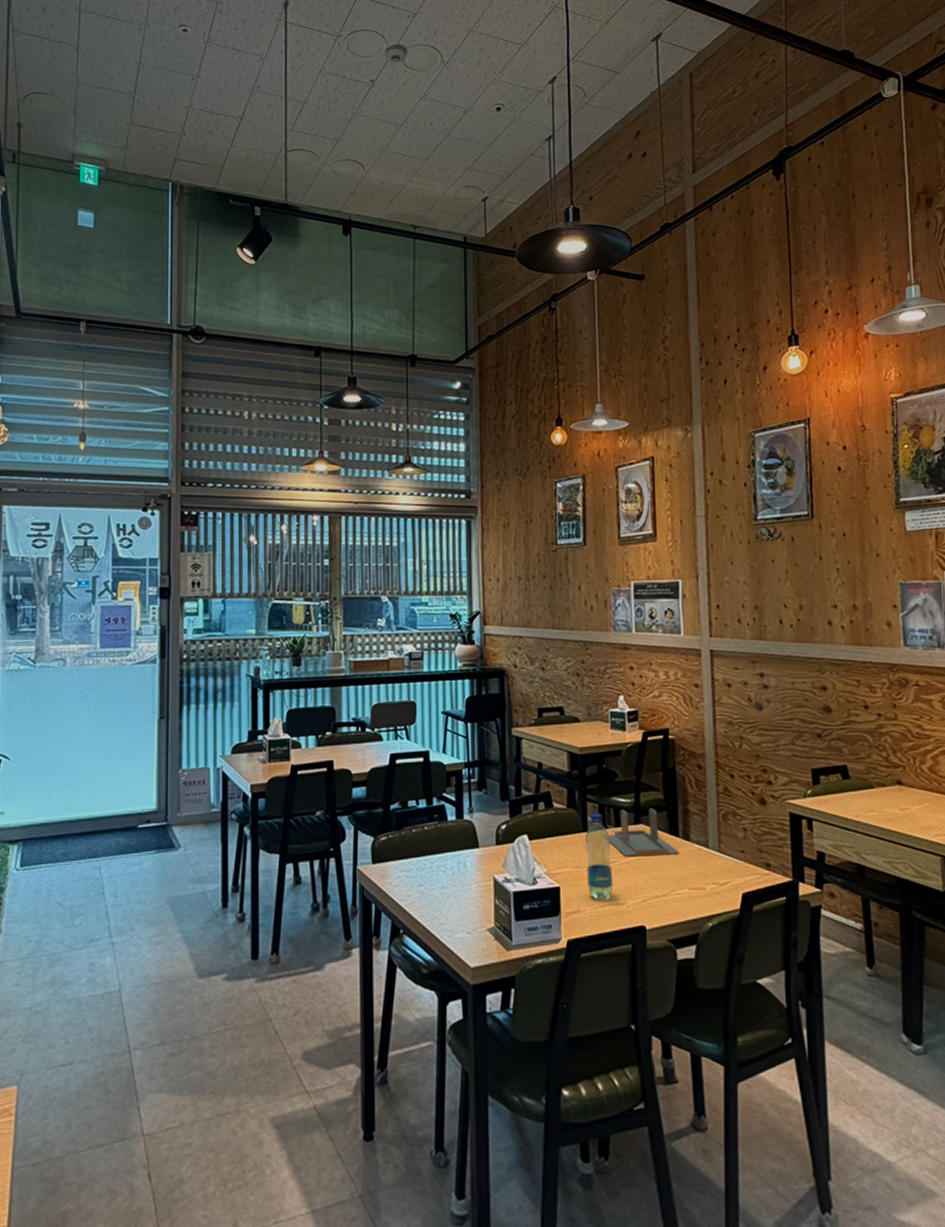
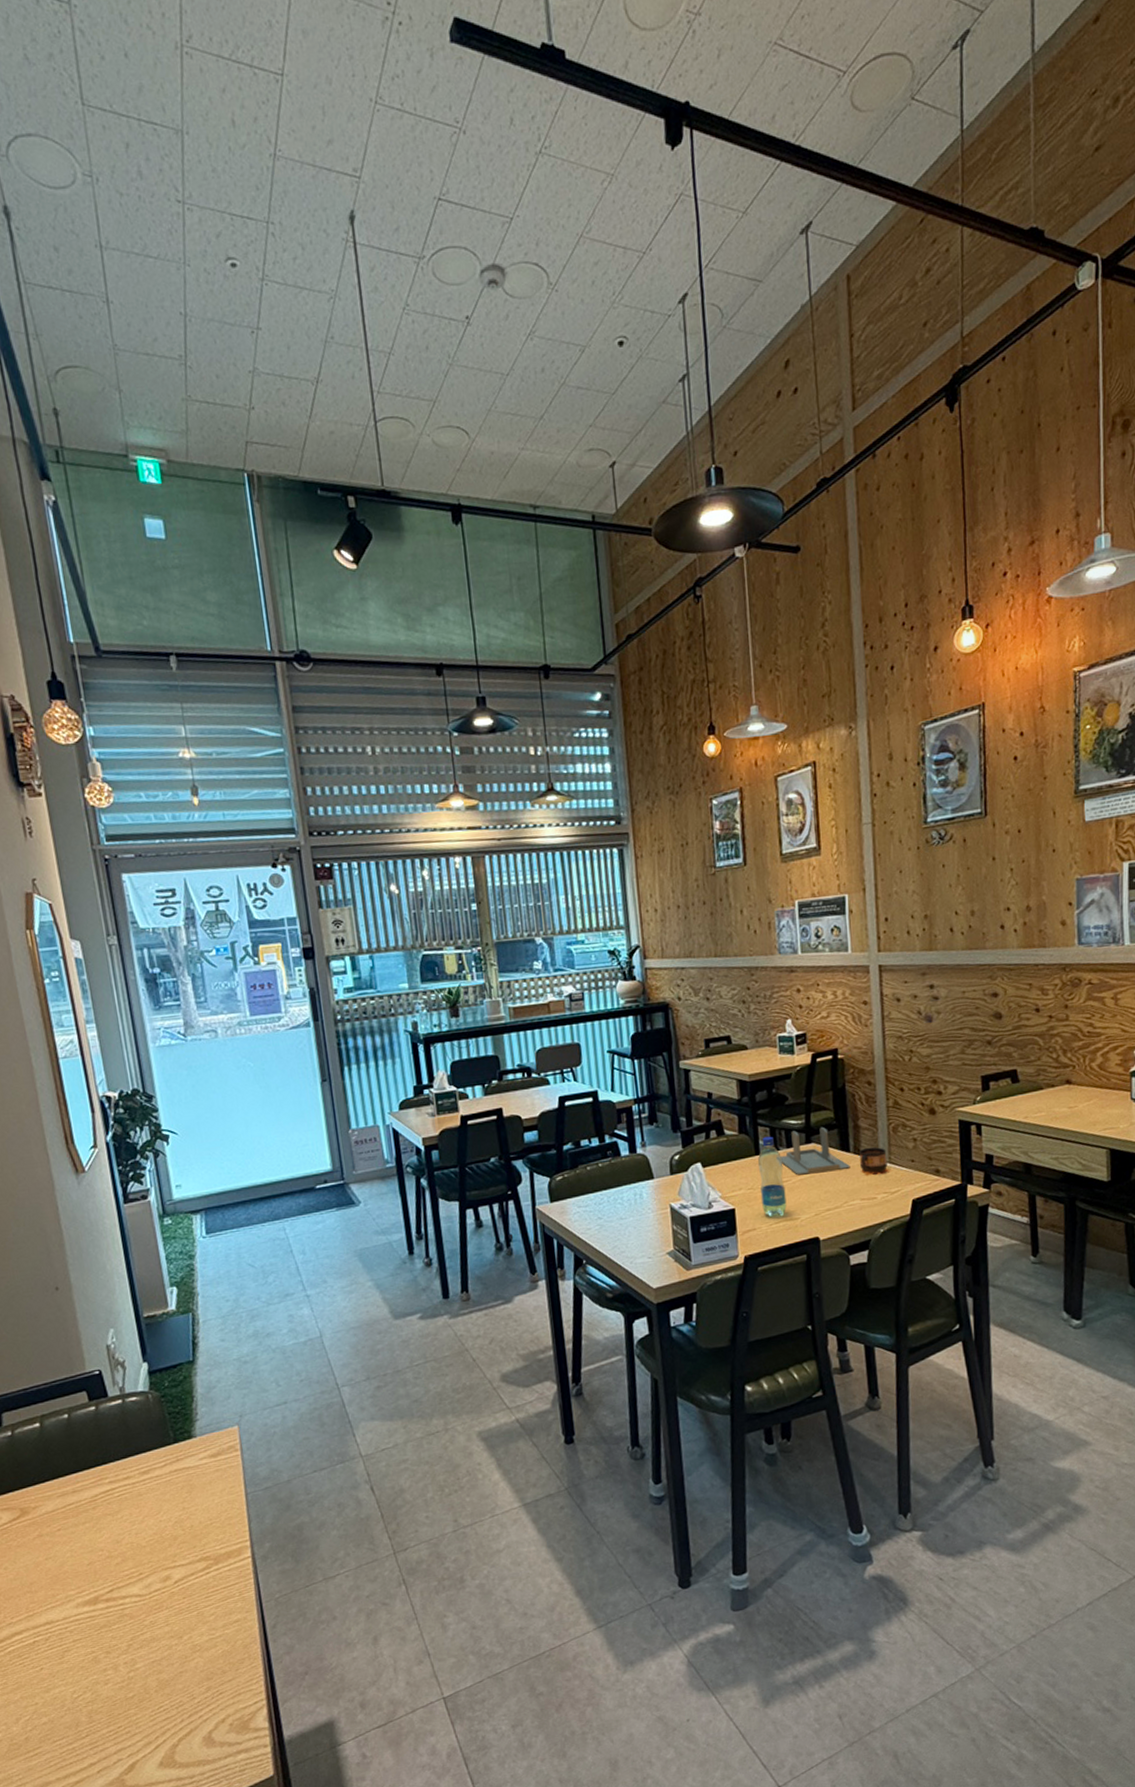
cup: none [688,833,717,862] -> present [859,1147,887,1174]

